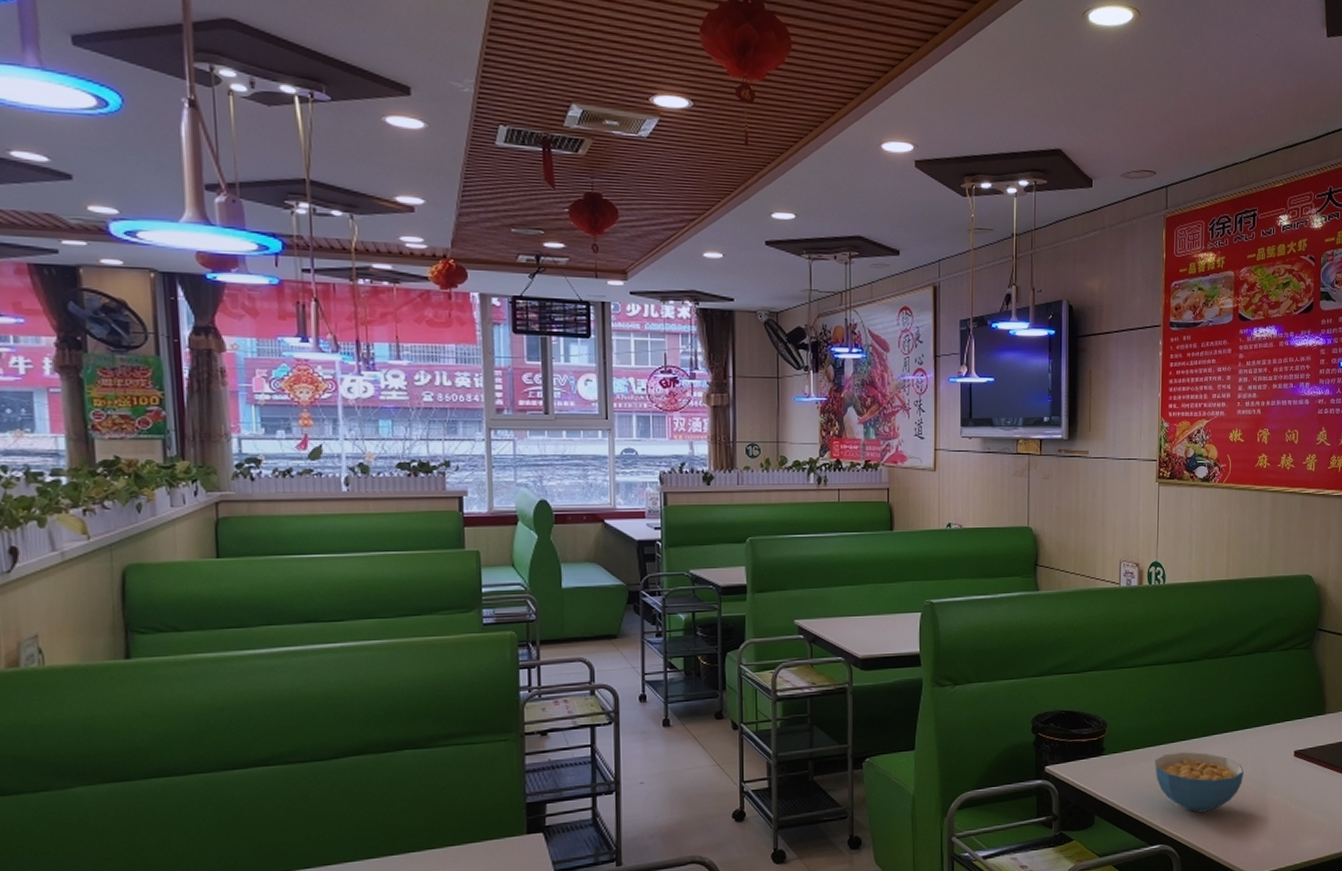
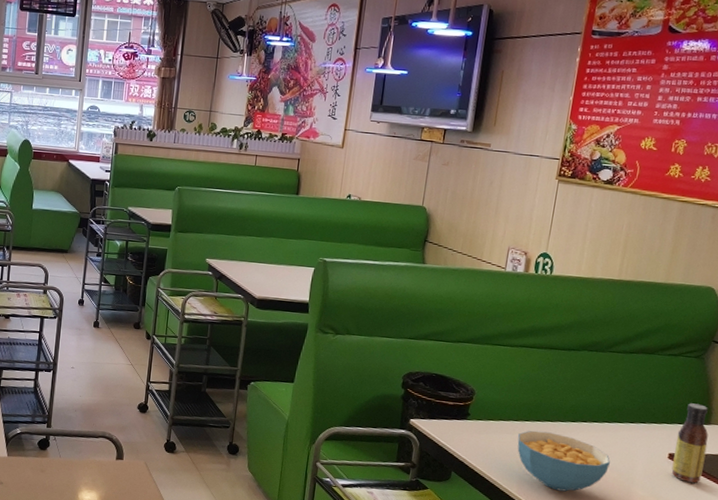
sauce bottle: none [1298,695,1326,777] -> present [671,403,708,484]

